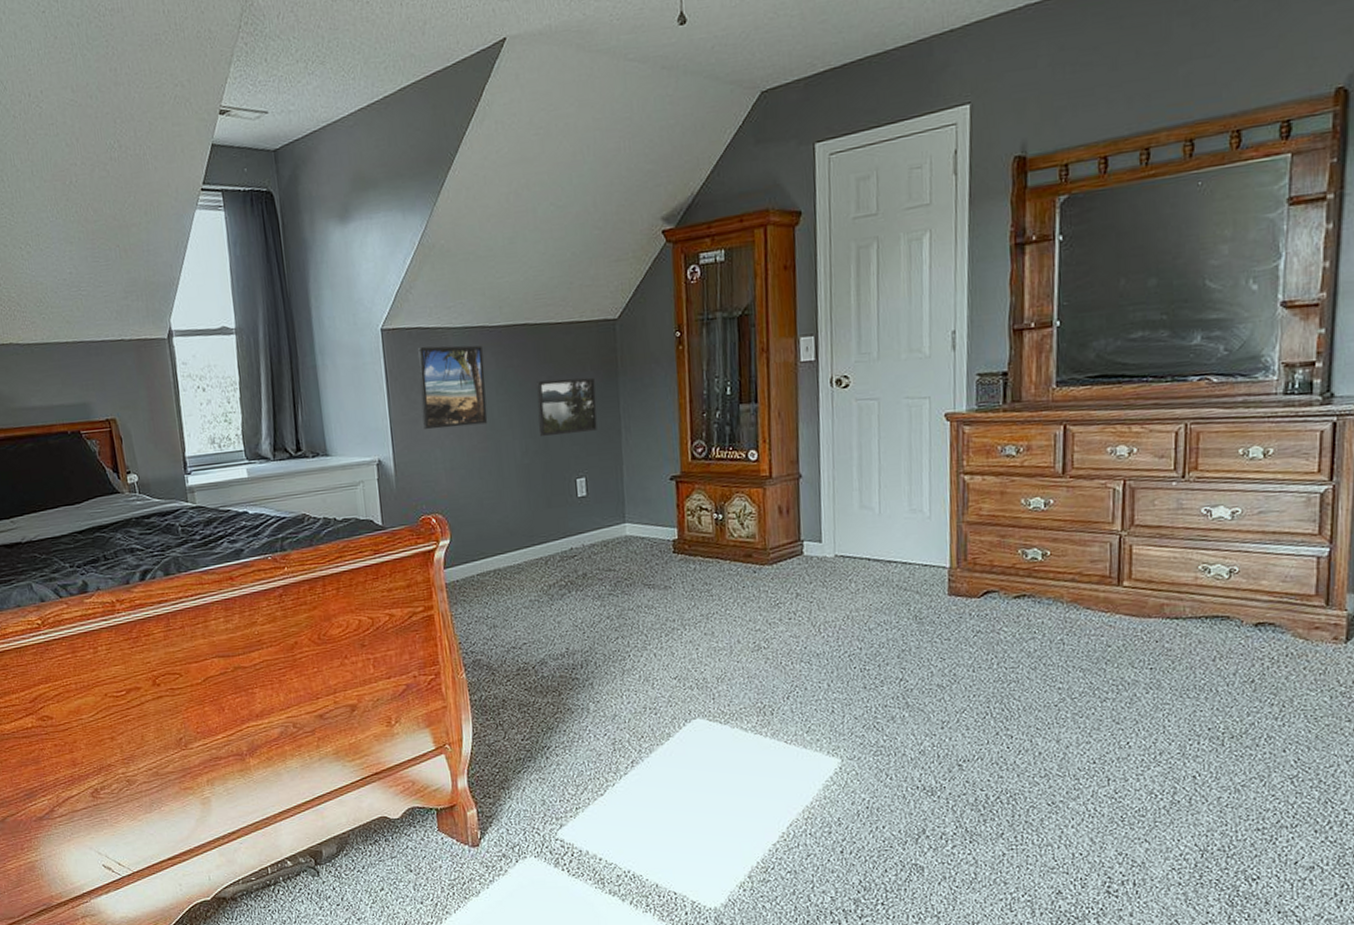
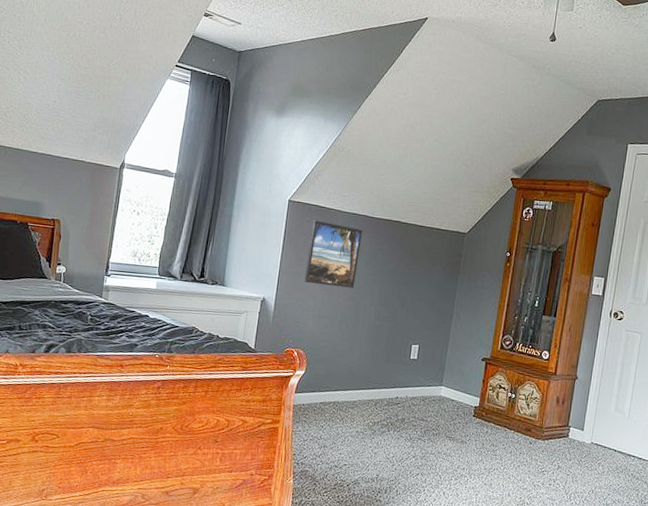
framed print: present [536,377,597,437] -> none [391,265,441,311]

